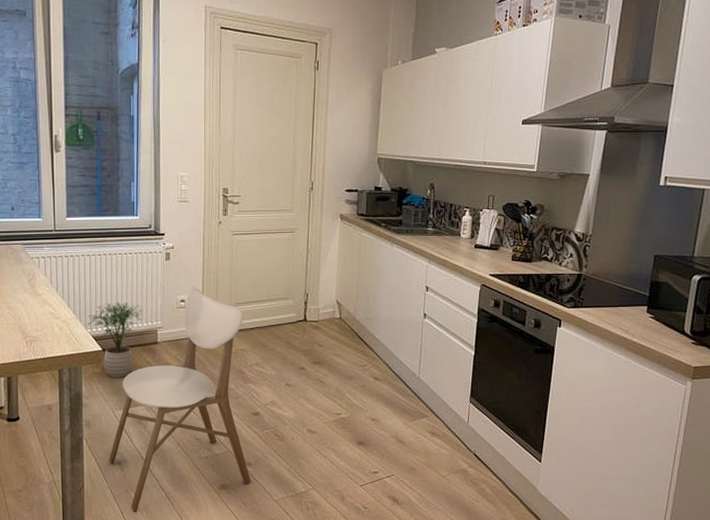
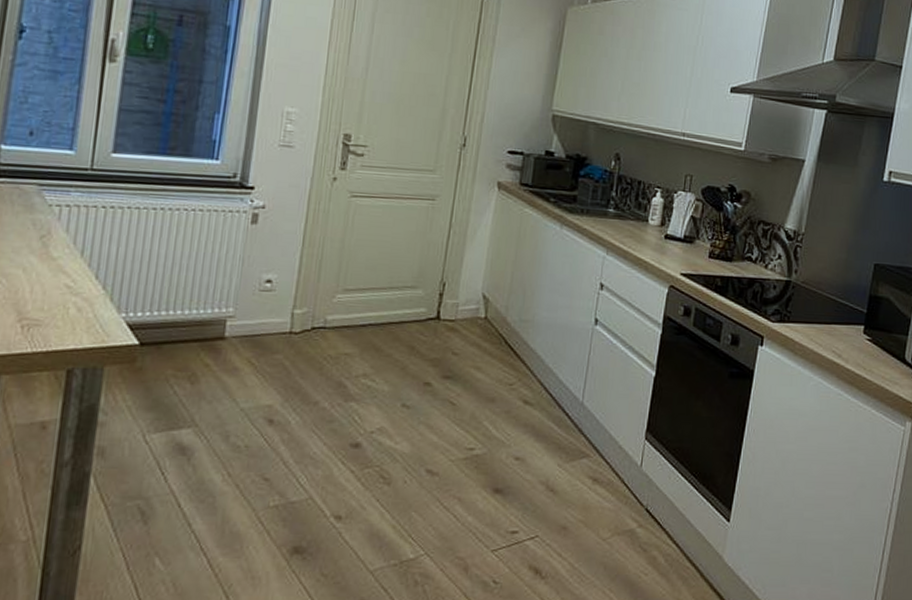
potted plant: present [87,301,143,378] -> none [122,276,209,386]
dining chair: present [109,286,251,513] -> none [126,262,354,589]

